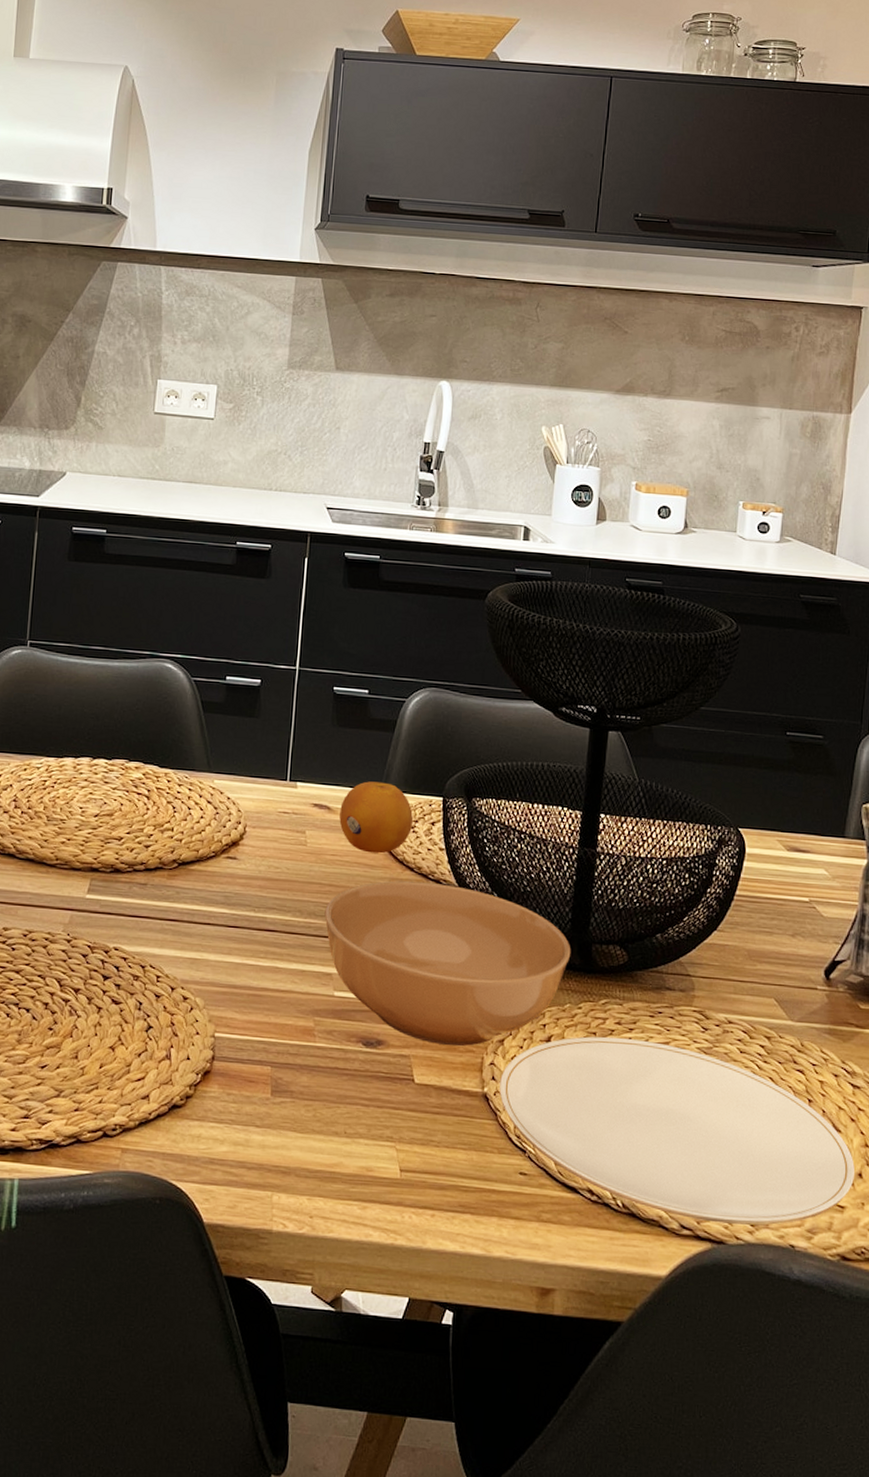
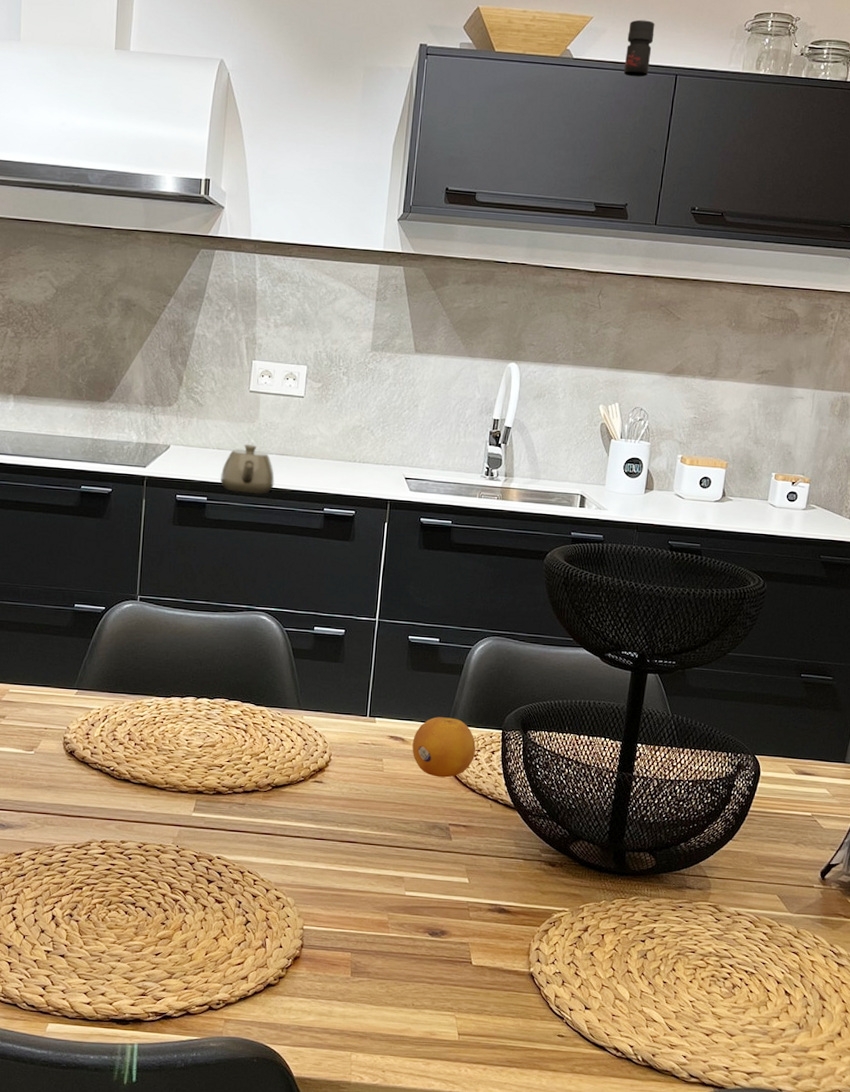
teapot: none [121,471,182,527] -> present [220,444,275,495]
bowl: present [324,881,571,1046] -> none [398,800,608,935]
plate: present [499,1036,855,1226] -> none [543,926,835,1074]
jar: none [554,21,586,80] -> present [623,19,655,78]

